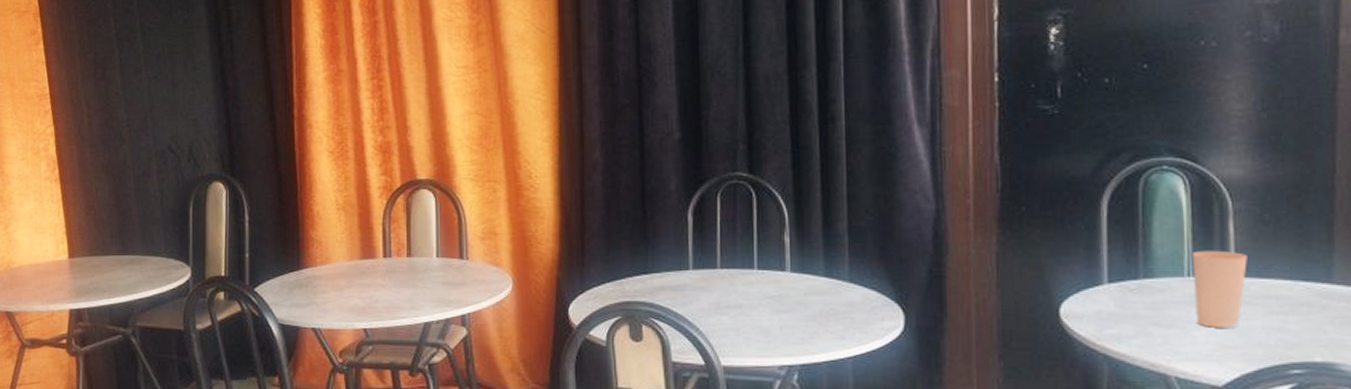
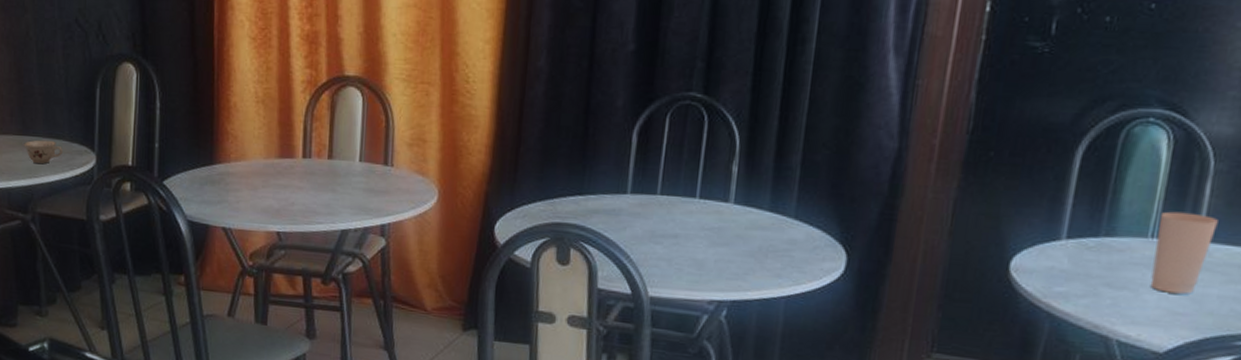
teacup: none [123,258,159,281] -> present [23,140,62,164]

